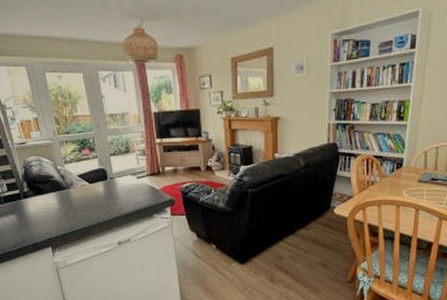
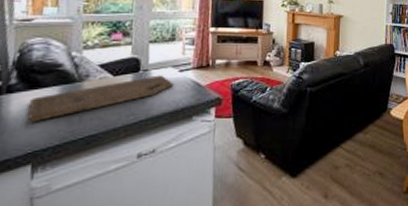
cutting board: none [40,182,135,219] -> present [27,75,174,123]

